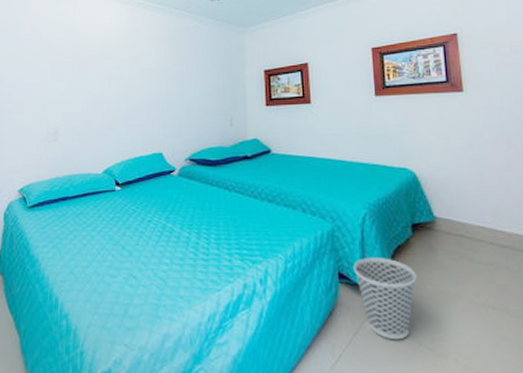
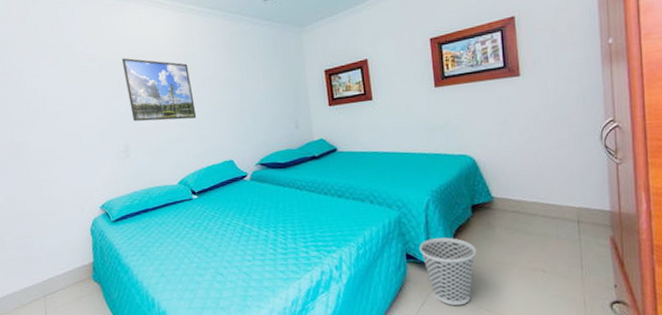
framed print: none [65,43,131,108] -> present [121,58,197,122]

